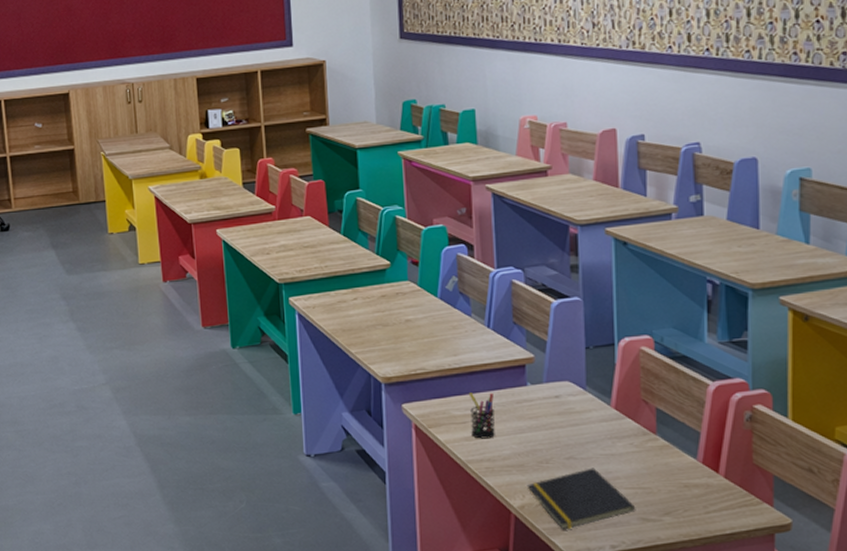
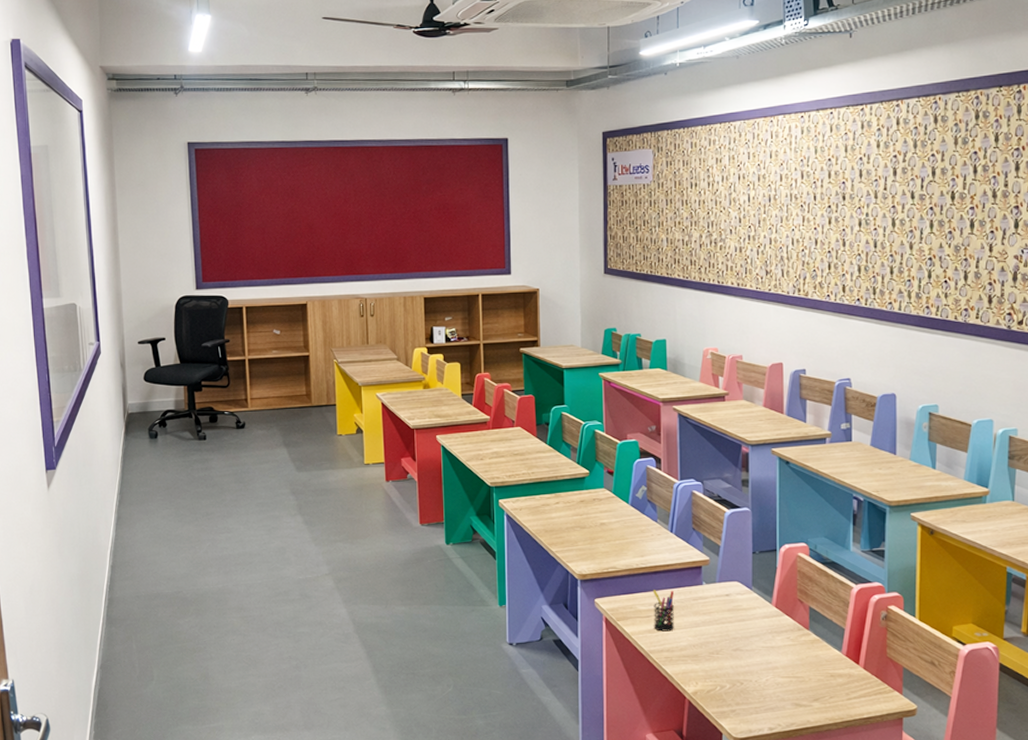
notepad: present [527,468,636,530] -> none [699,658,791,714]

